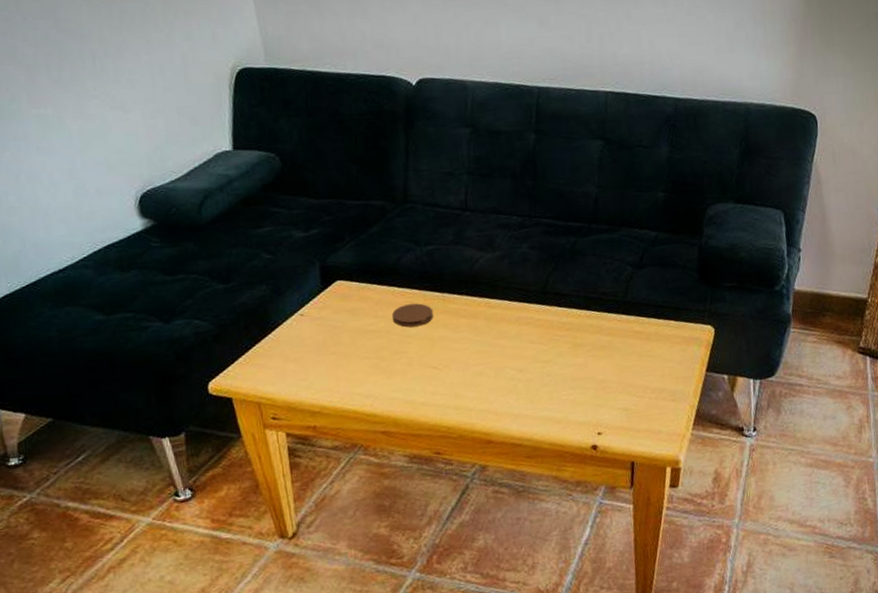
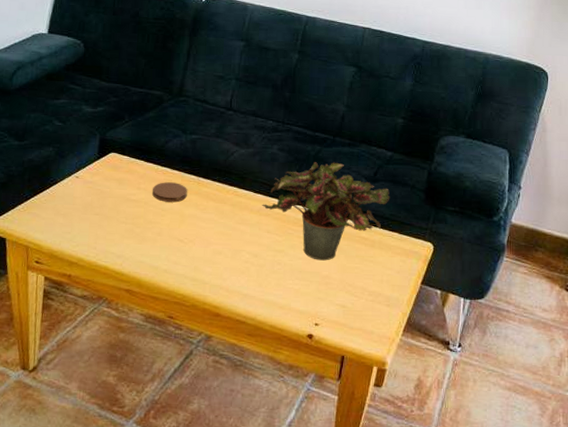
potted plant: none [520,252,661,365] -> present [262,162,390,261]

